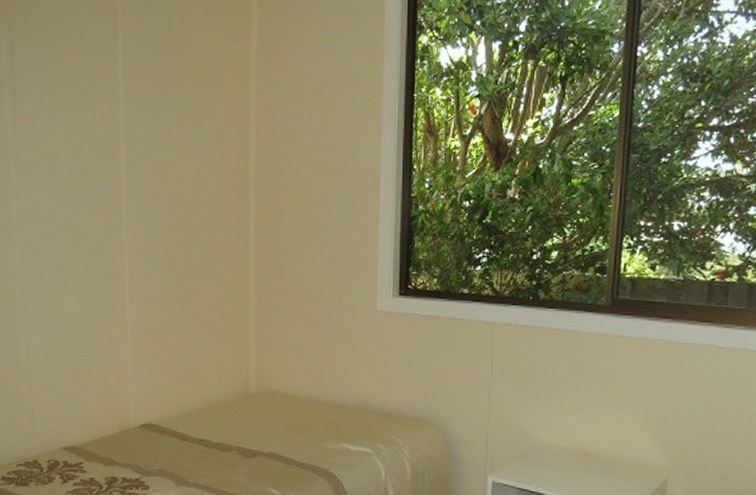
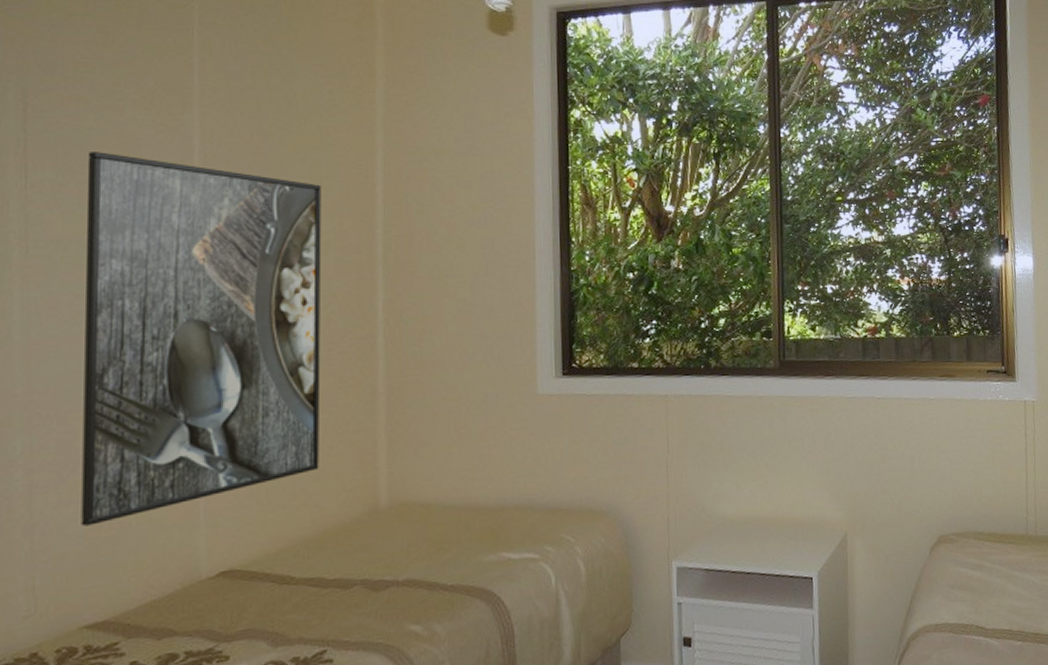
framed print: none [51,89,209,377] -> present [81,152,322,527]

